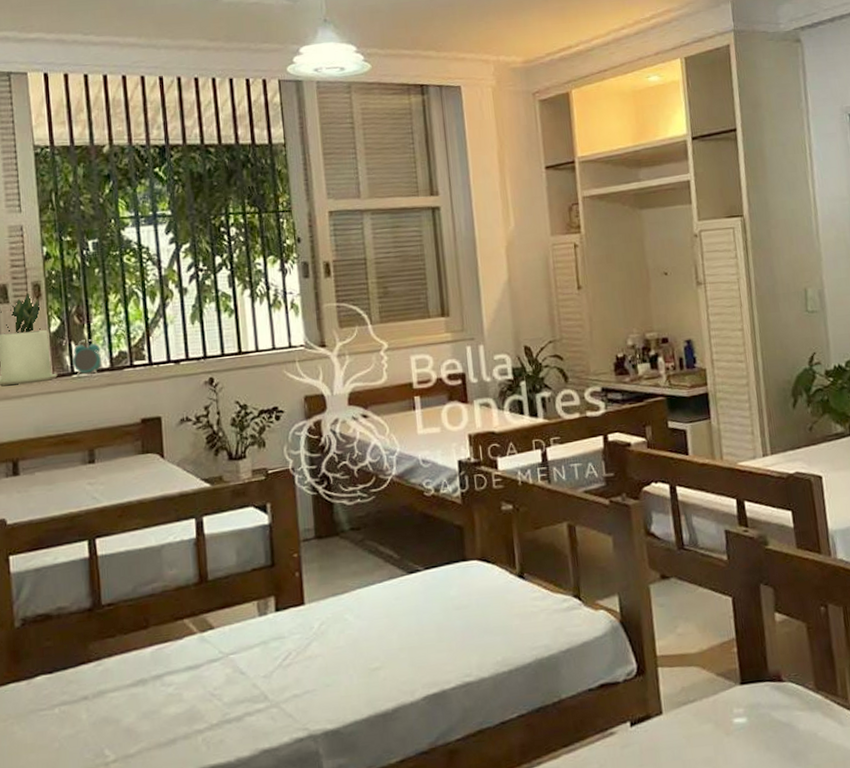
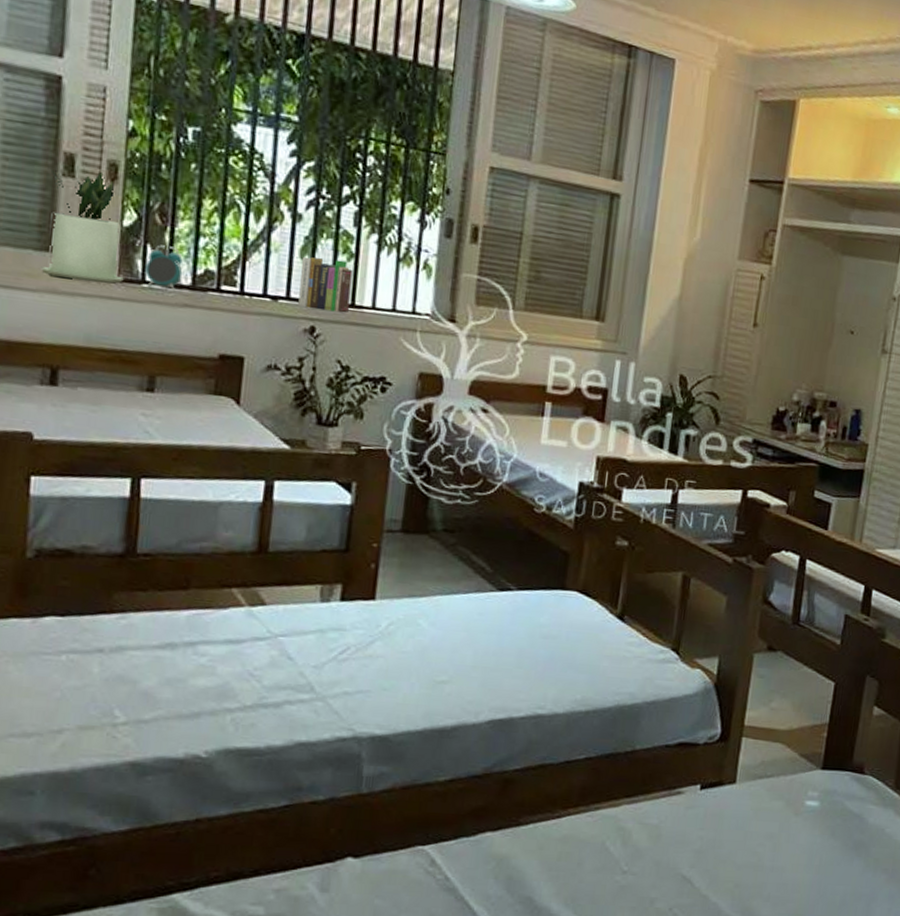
books: none [194,317,237,365] -> present [298,256,353,313]

